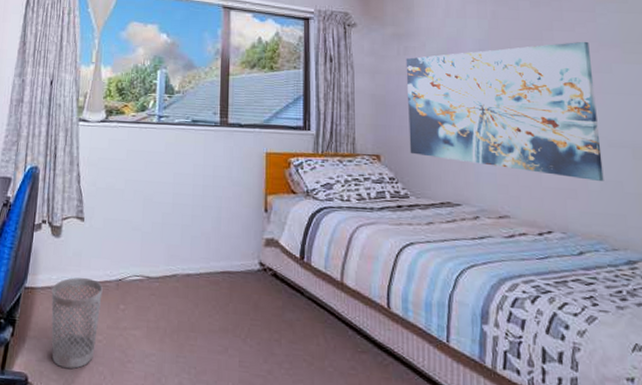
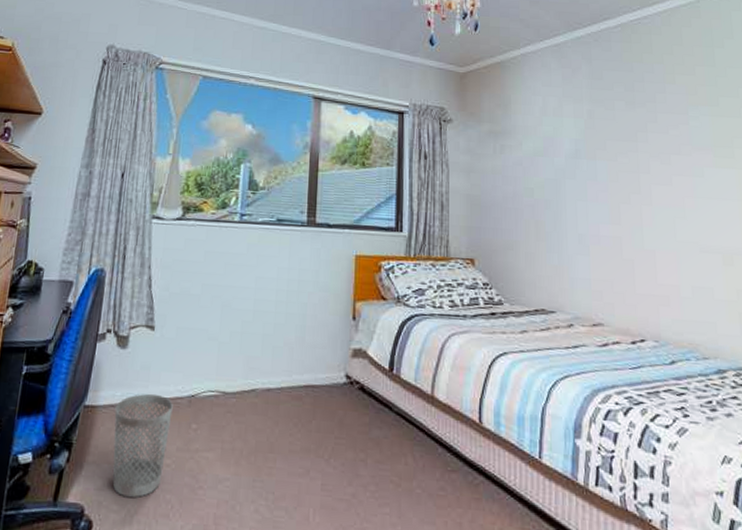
wall art: present [405,41,604,181] -> none [502,144,695,288]

